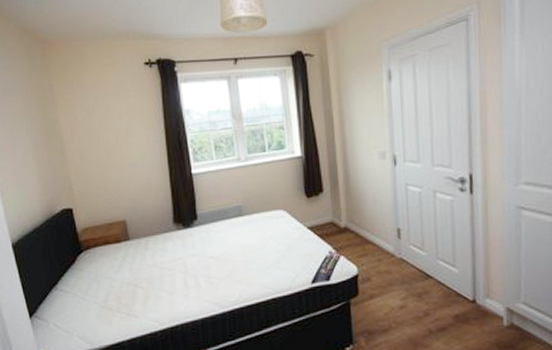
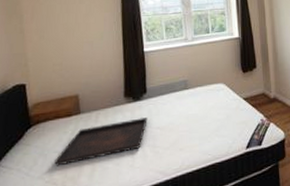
serving tray: none [108,246,200,292] -> present [54,117,148,166]

